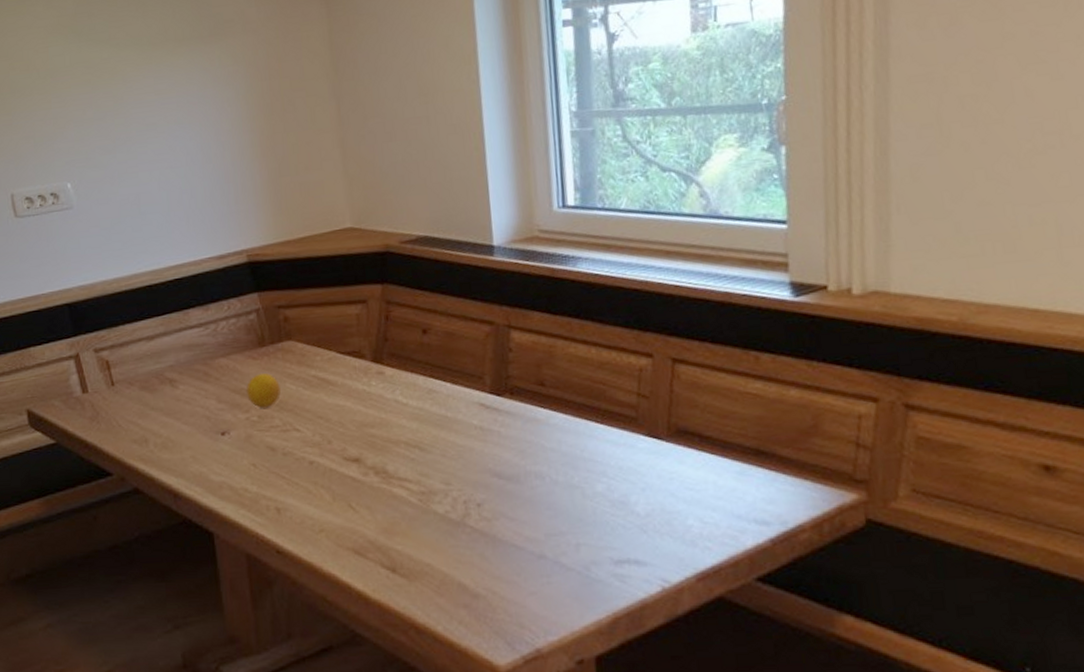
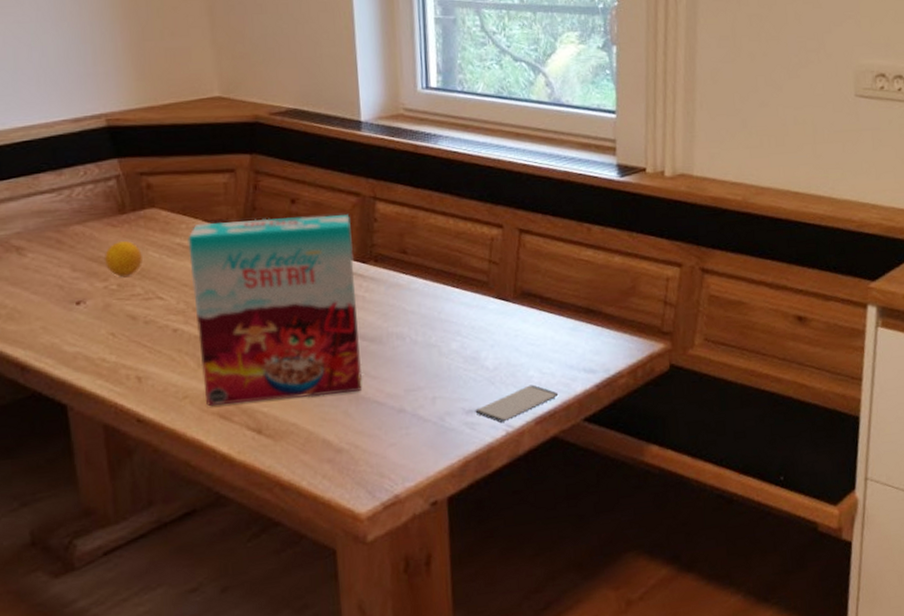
cereal box: none [322,343,499,540] -> present [188,213,363,406]
smartphone: none [625,535,723,576] -> present [475,384,558,422]

